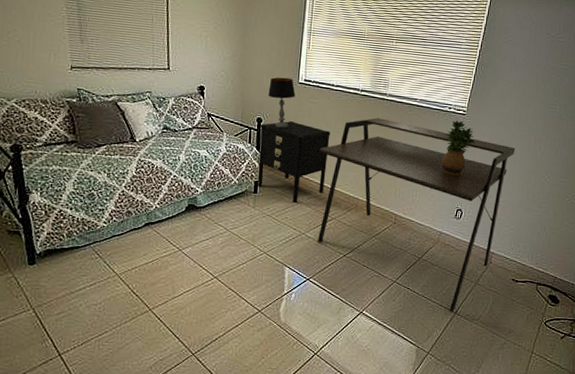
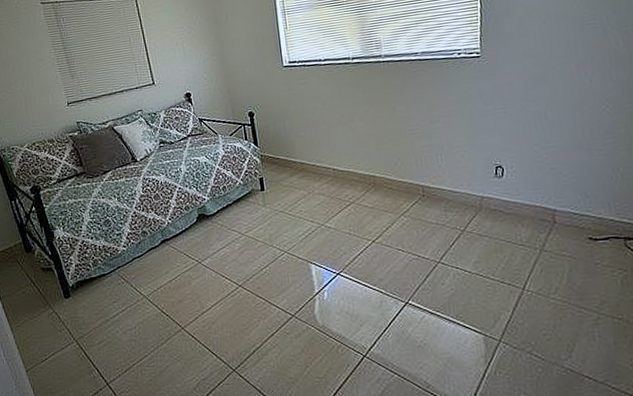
nightstand: present [257,121,331,203] -> none [254,107,335,193]
table lamp: present [268,77,296,129] -> none [253,63,283,119]
desk: present [318,118,516,312] -> none [320,80,554,289]
potted plant: present [441,120,475,176] -> none [461,65,500,129]

